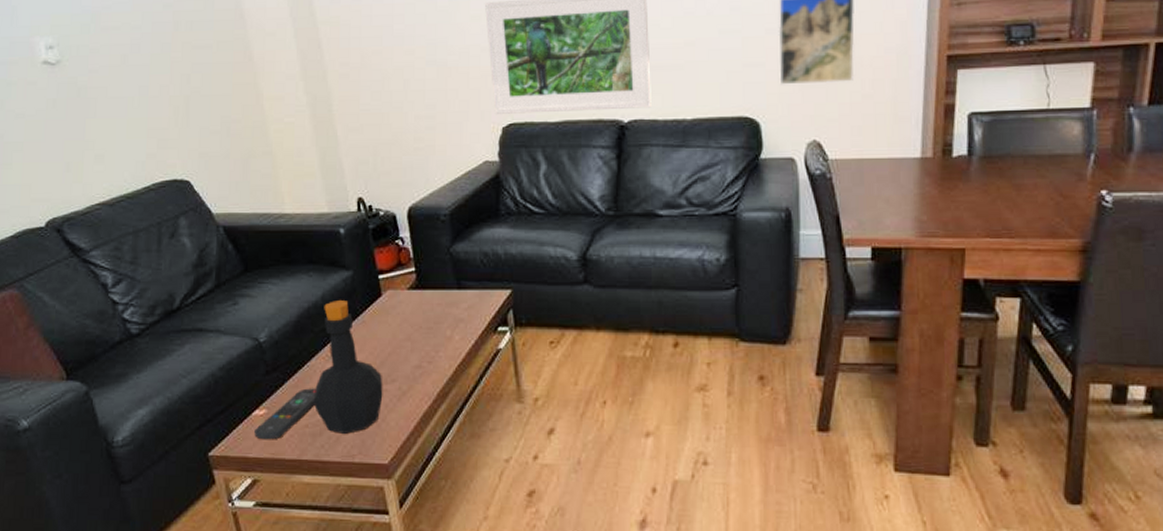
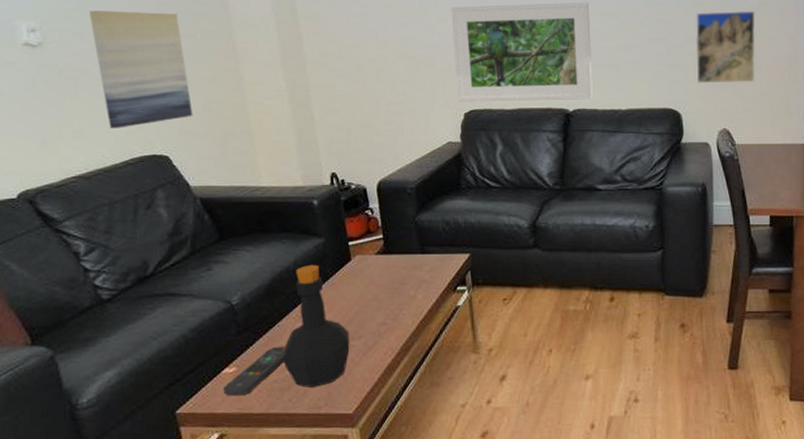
wall art: none [104,22,212,151] -> present [89,10,193,128]

